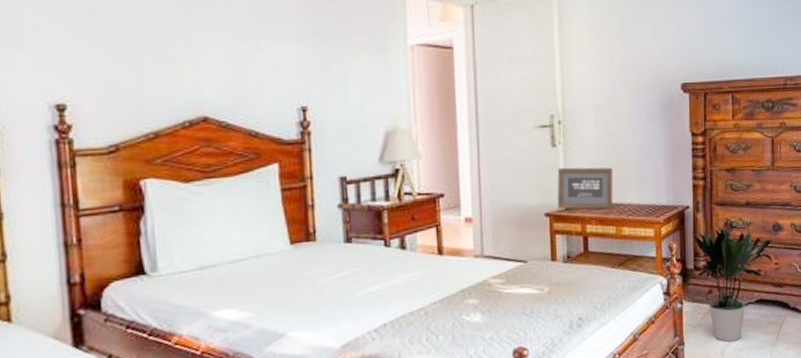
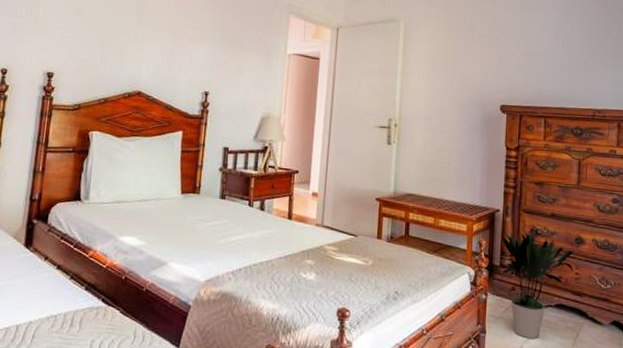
picture frame: present [557,167,614,210] -> none [387,162,436,203]

